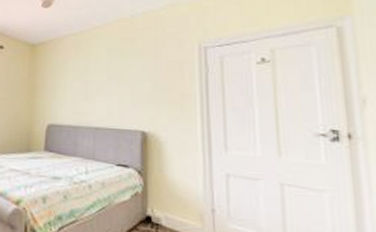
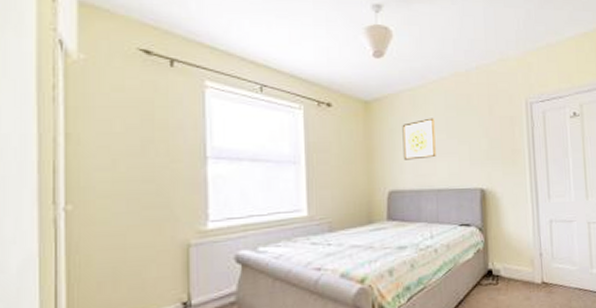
wall art: none [63,60,96,98] -> present [402,118,436,160]

